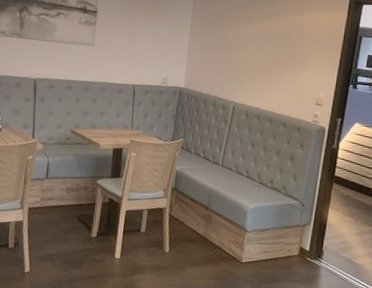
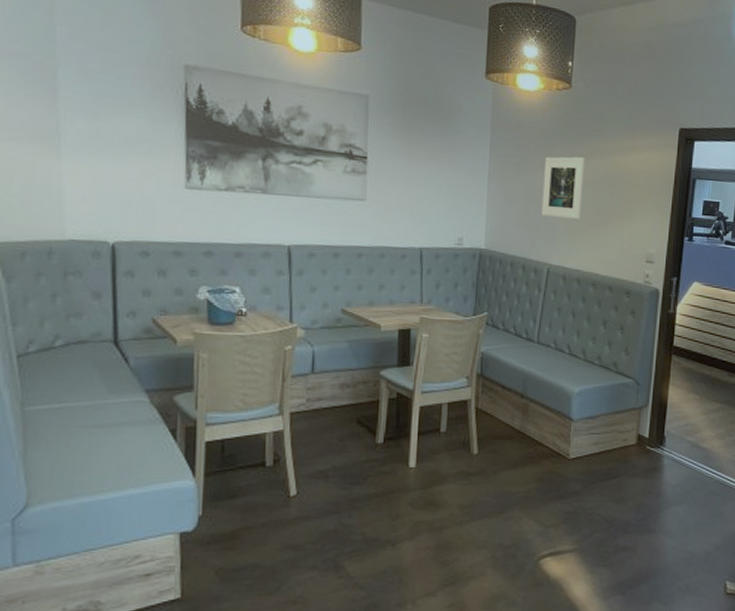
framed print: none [231,15,269,67] -> present [541,156,585,220]

